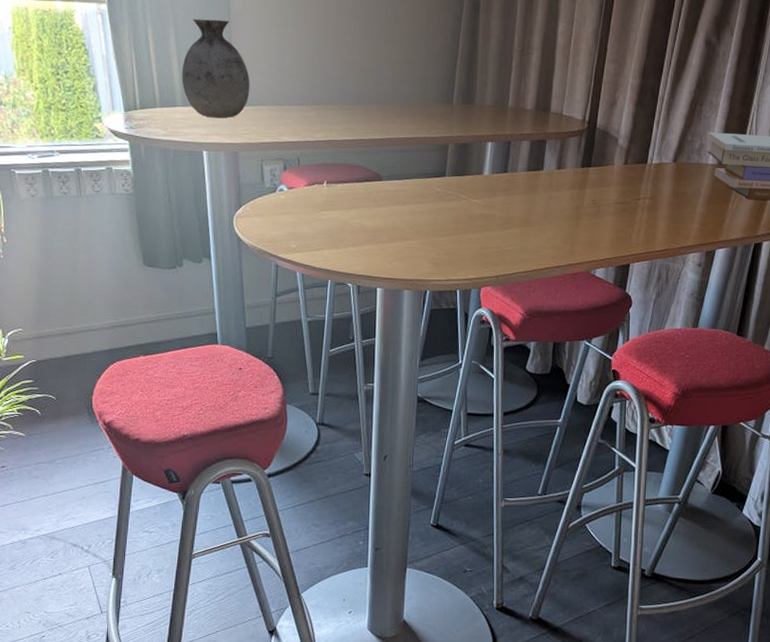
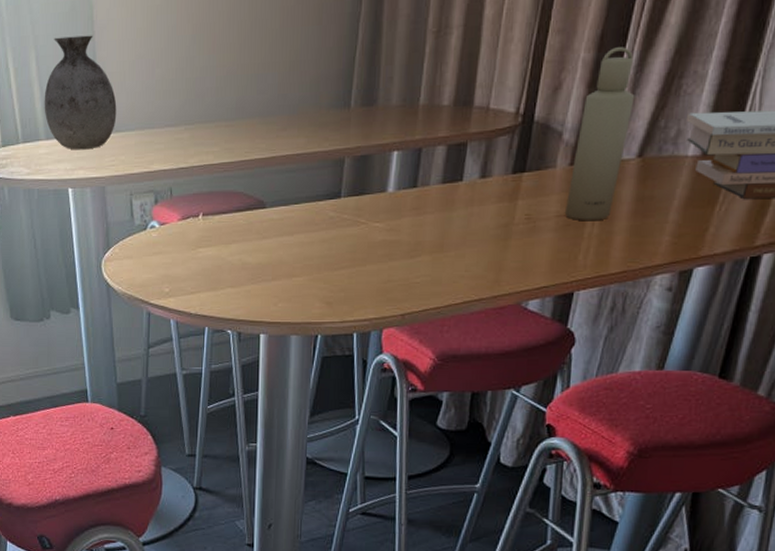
bottle: none [621,78,670,209] -> present [564,47,635,221]

